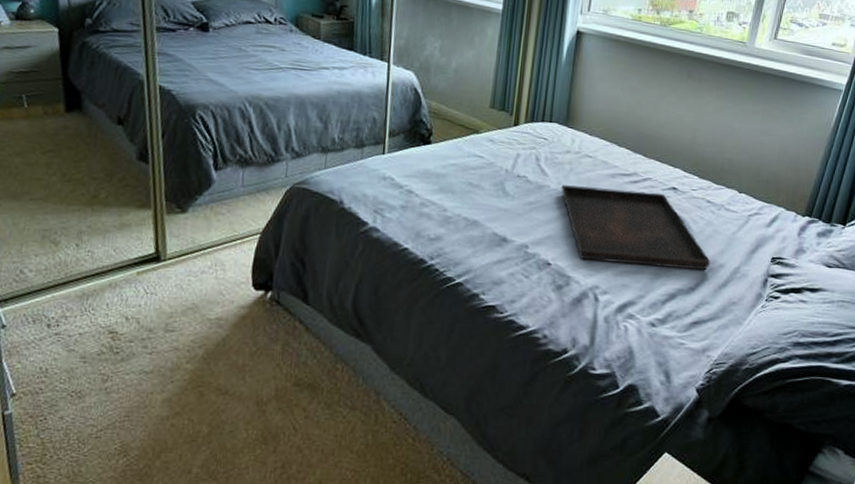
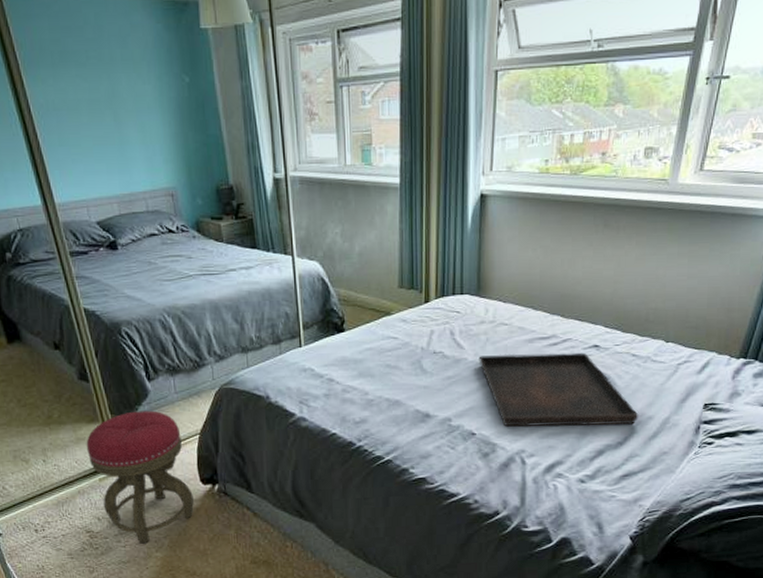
stool: none [129,200,242,352] -> present [86,410,194,544]

